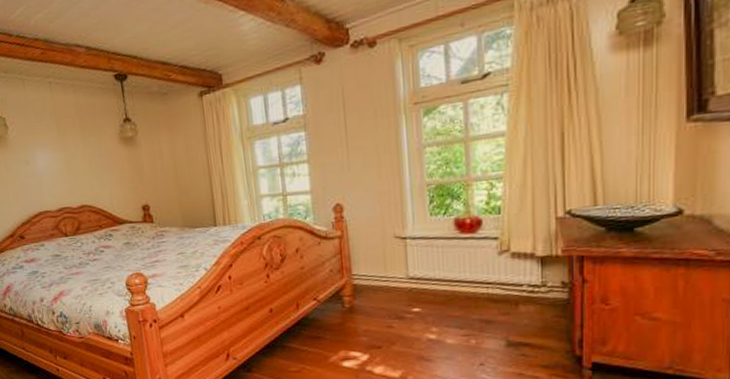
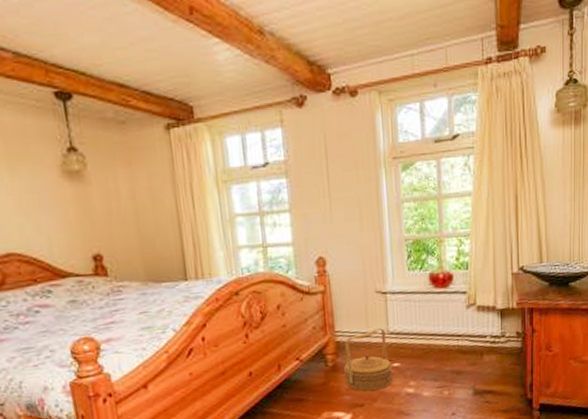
basket: none [361,272,413,334] -> present [344,327,393,392]

